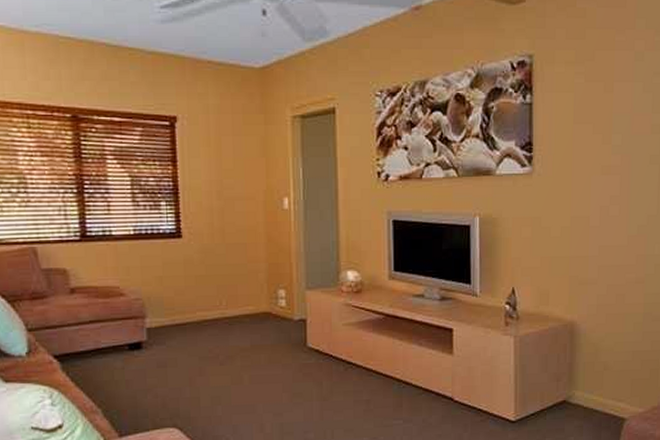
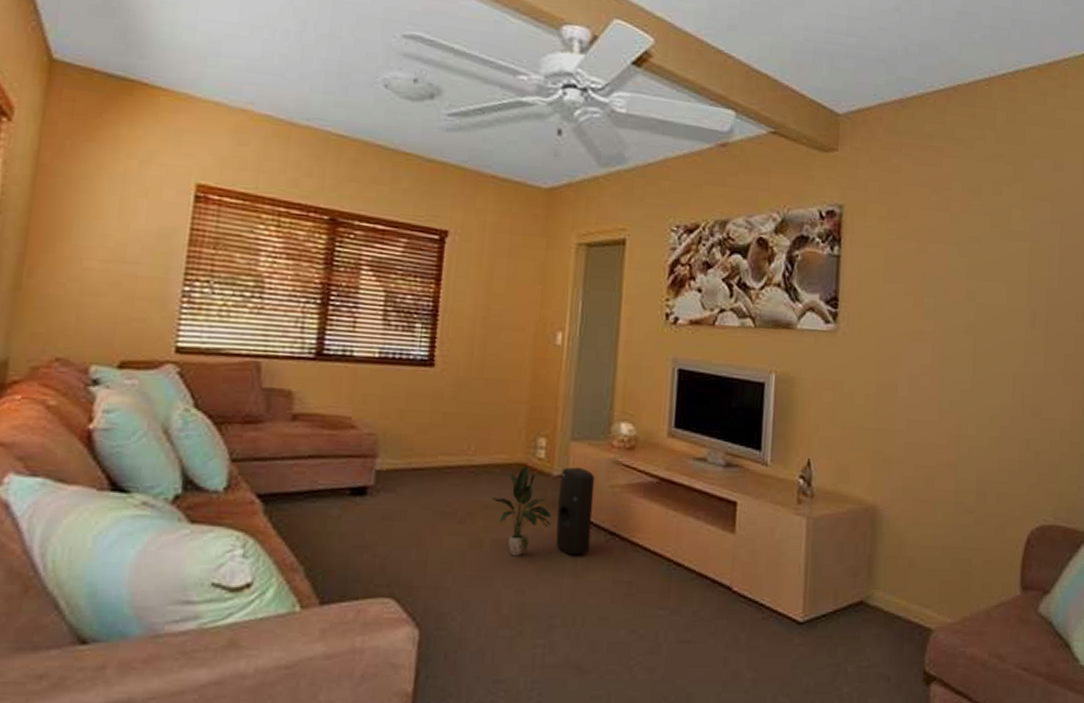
potted plant: none [246,314,297,388] -> present [492,466,551,556]
speaker: none [301,311,332,383] -> present [555,467,595,556]

